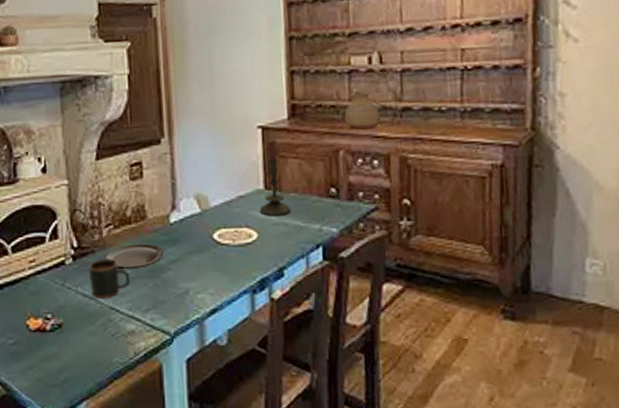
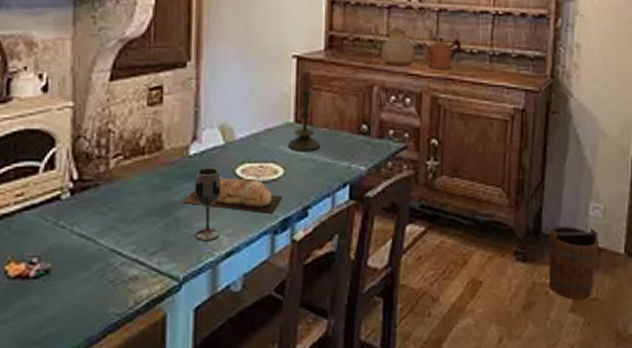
mug: present [89,259,131,299] -> none [89,194,138,240]
plate: present [106,244,164,269] -> none [111,178,179,205]
bread loaf: none [167,242,259,274] -> present [182,177,284,213]
wine glass: none [177,233,204,300] -> present [195,167,222,242]
coffeepot: none [386,97,429,130] -> present [421,37,462,69]
wooden bucket: none [539,283,601,360] -> present [548,225,600,300]

